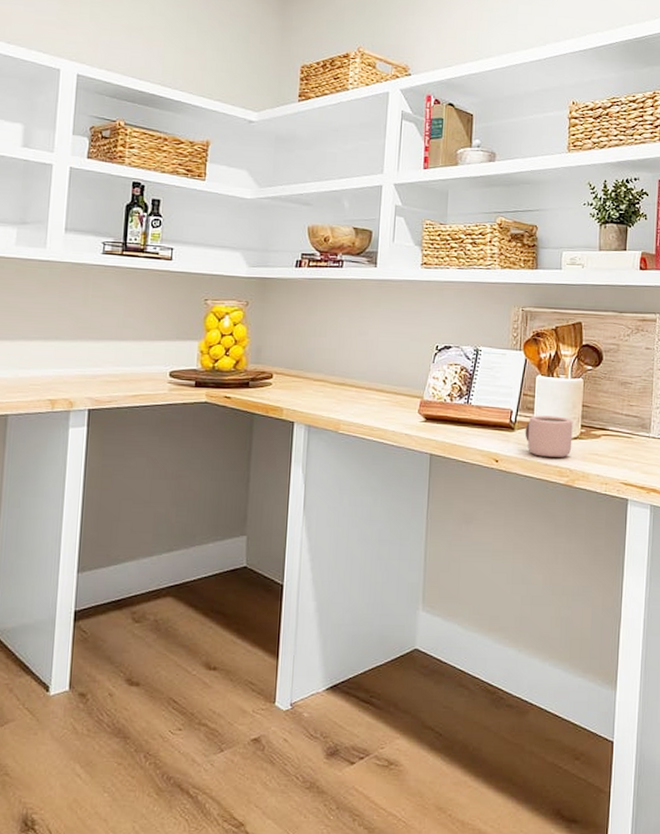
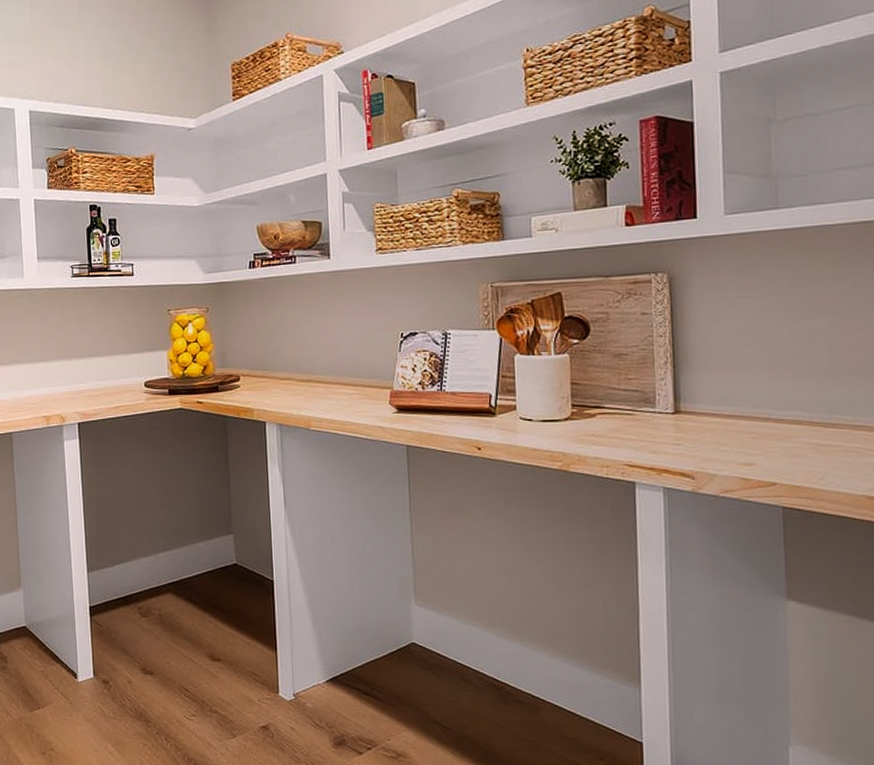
mug: present [525,415,573,458] -> none [507,396,563,442]

